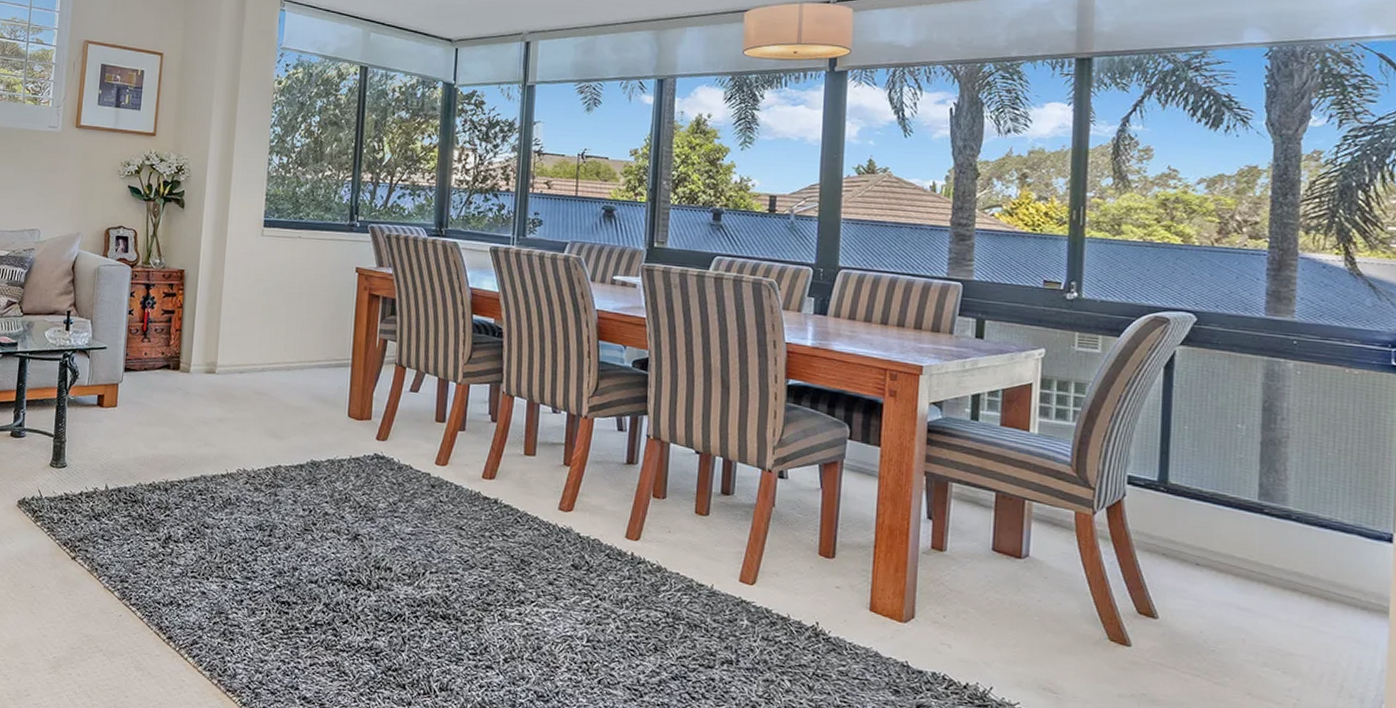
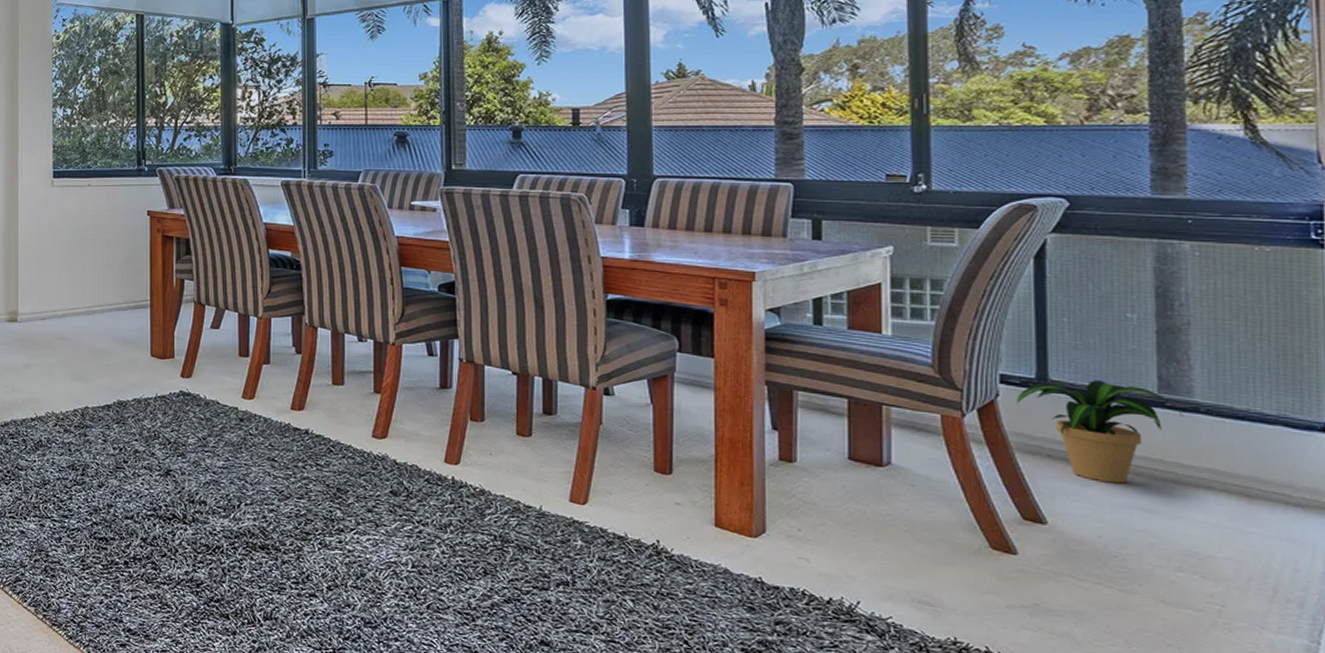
potted plant: none [1139,485,1278,583] -> present [1016,380,1183,484]

